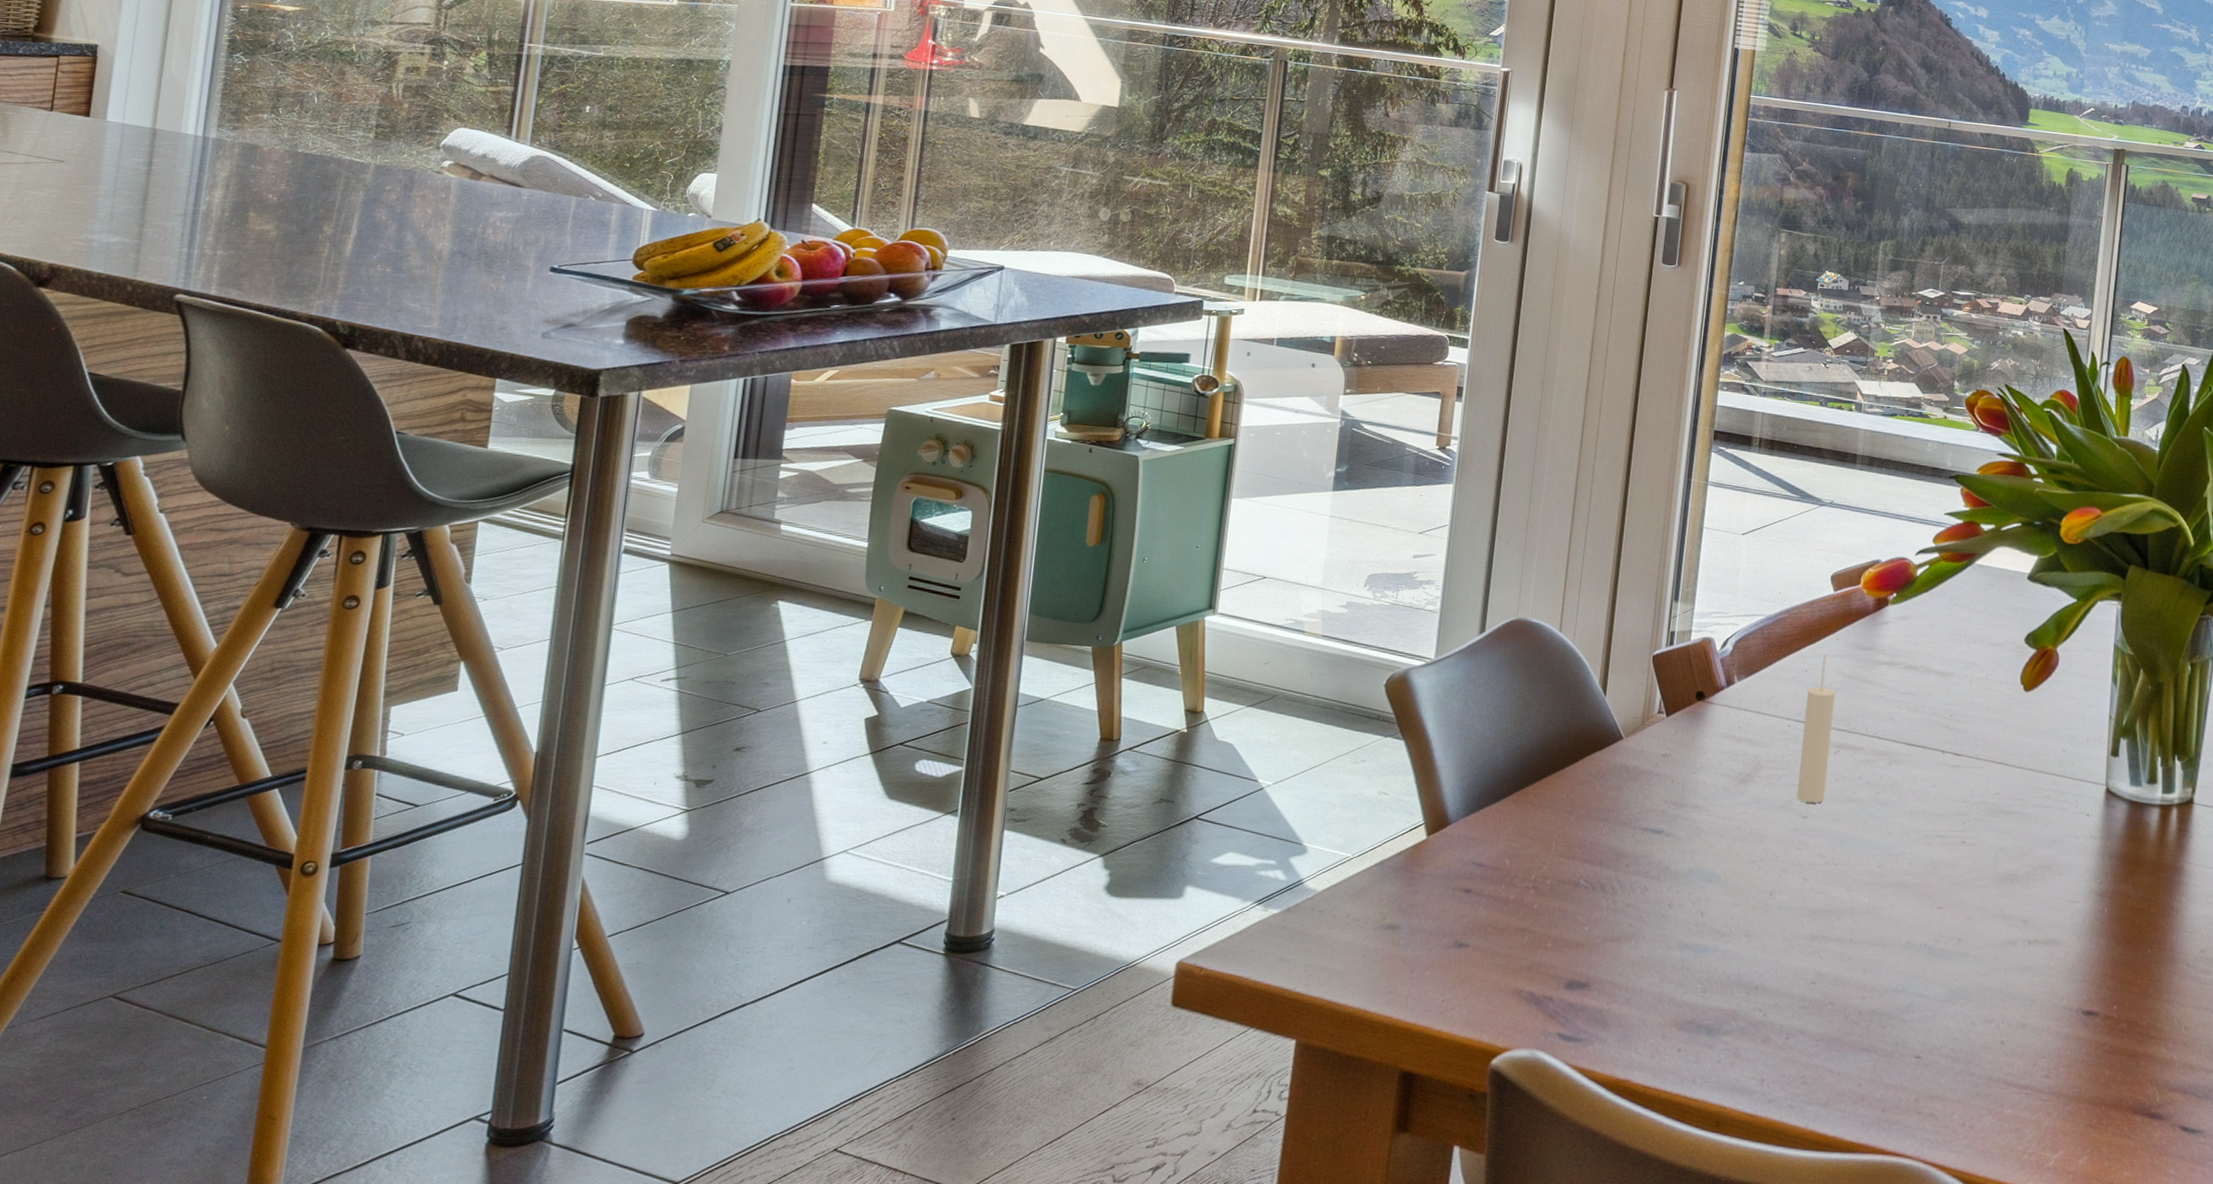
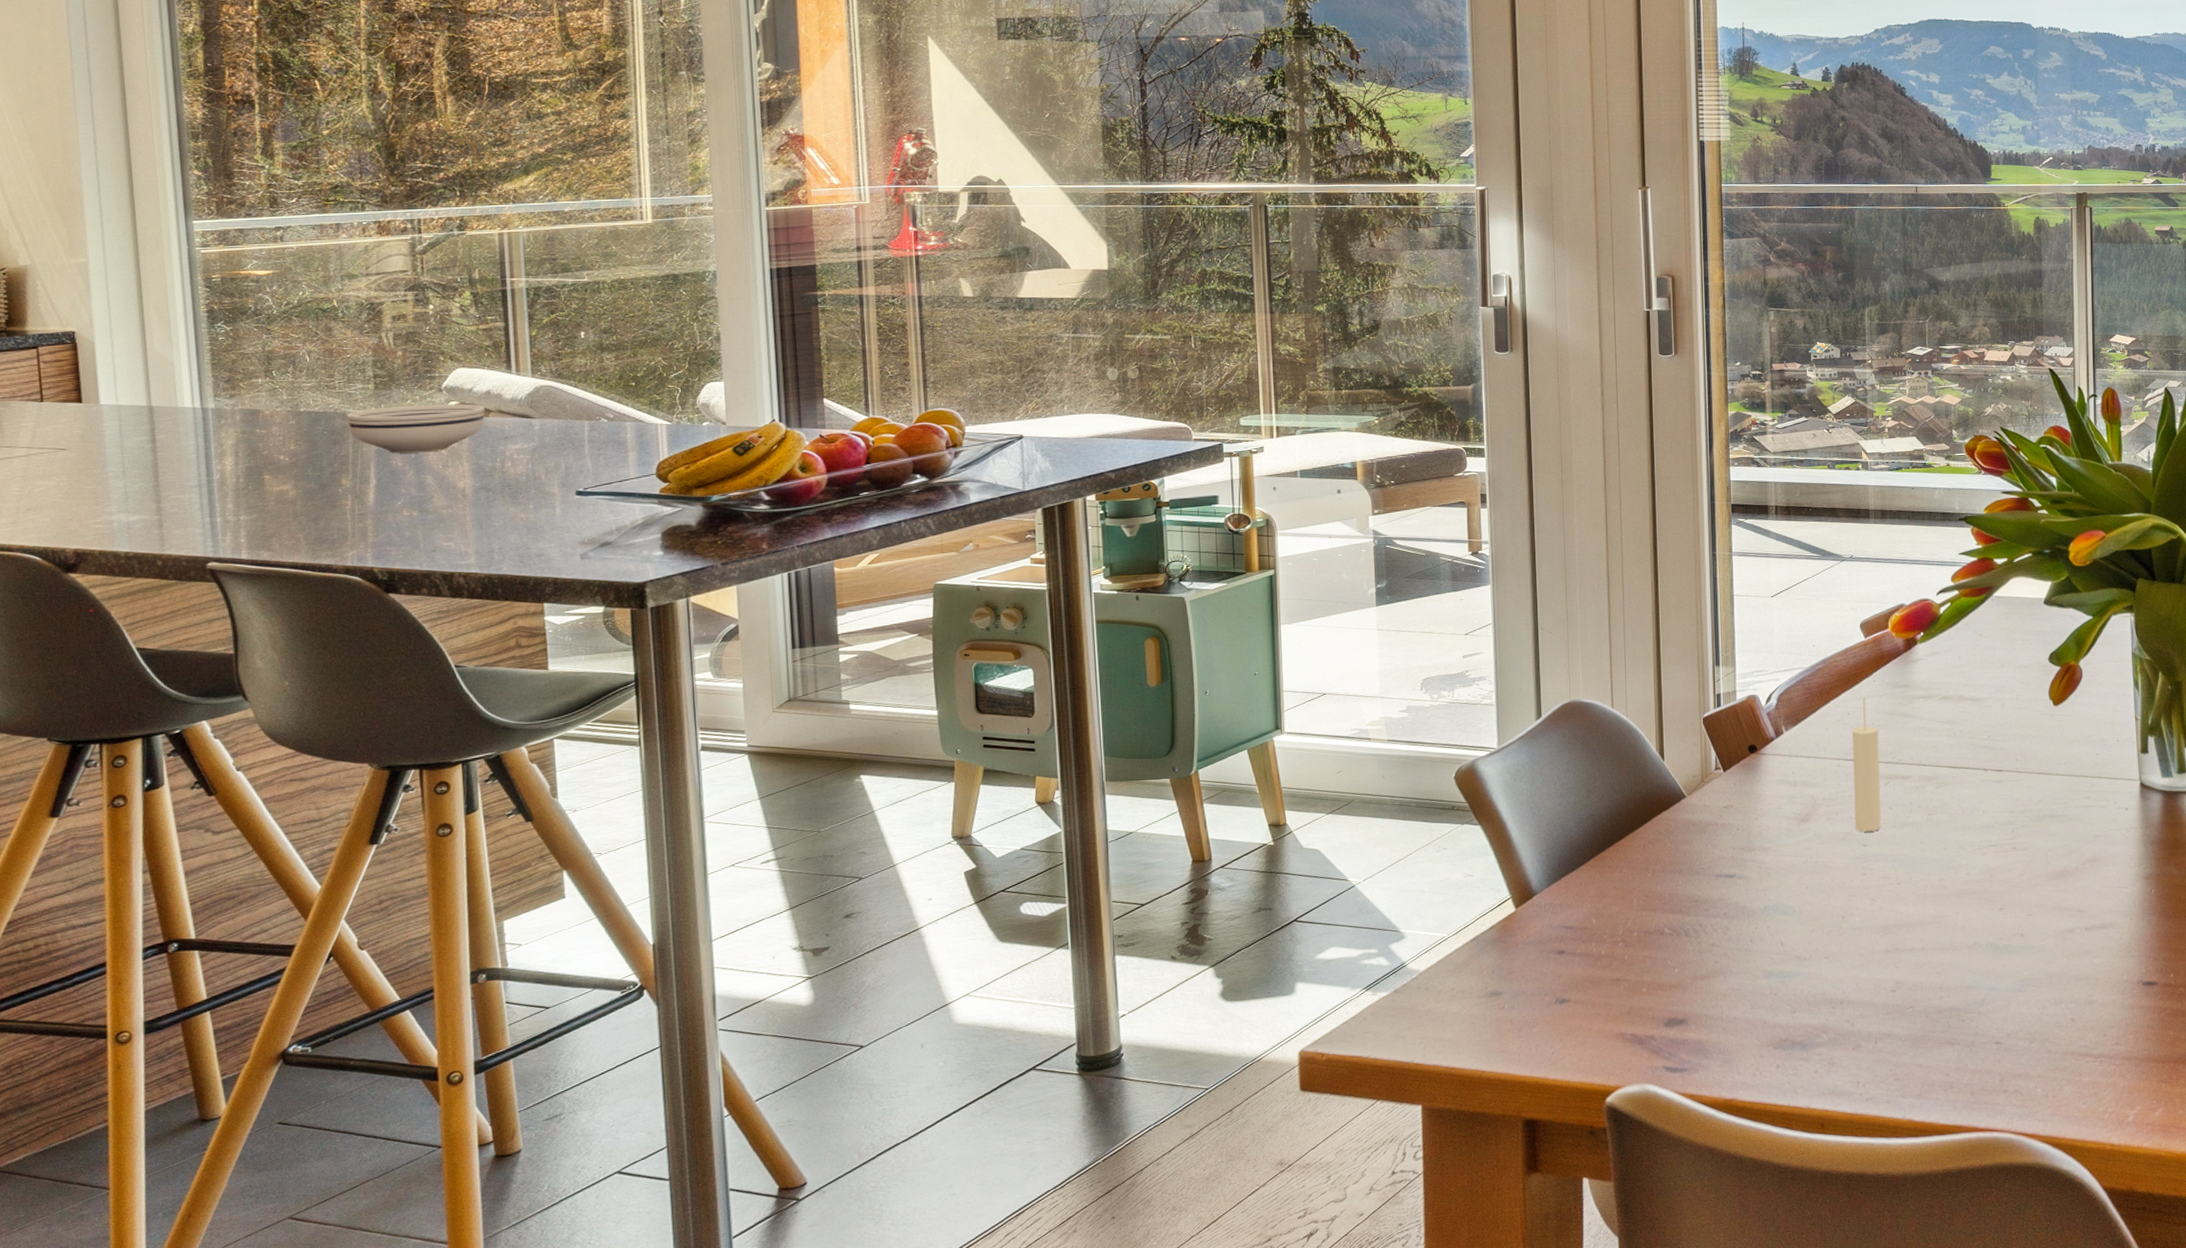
bowl: none [341,158,478,210] -> present [346,404,486,454]

